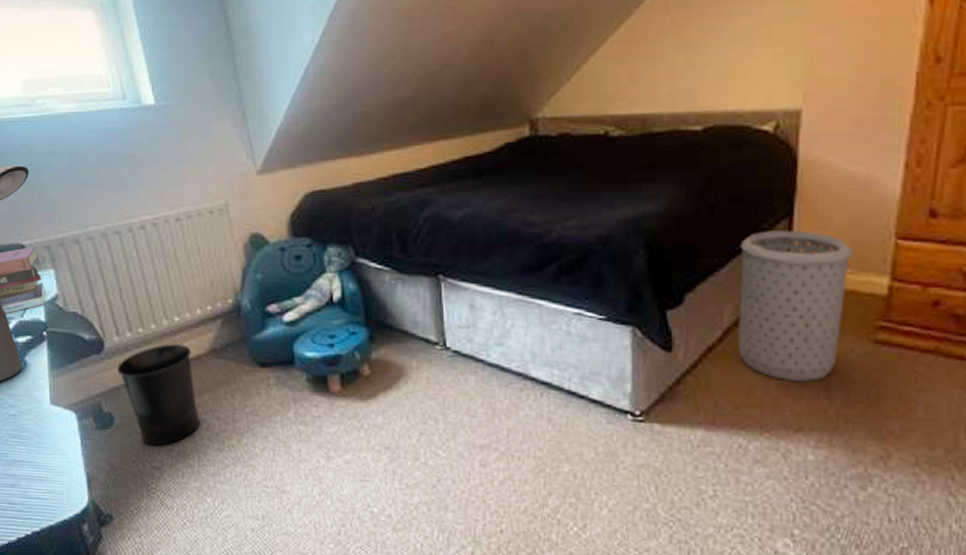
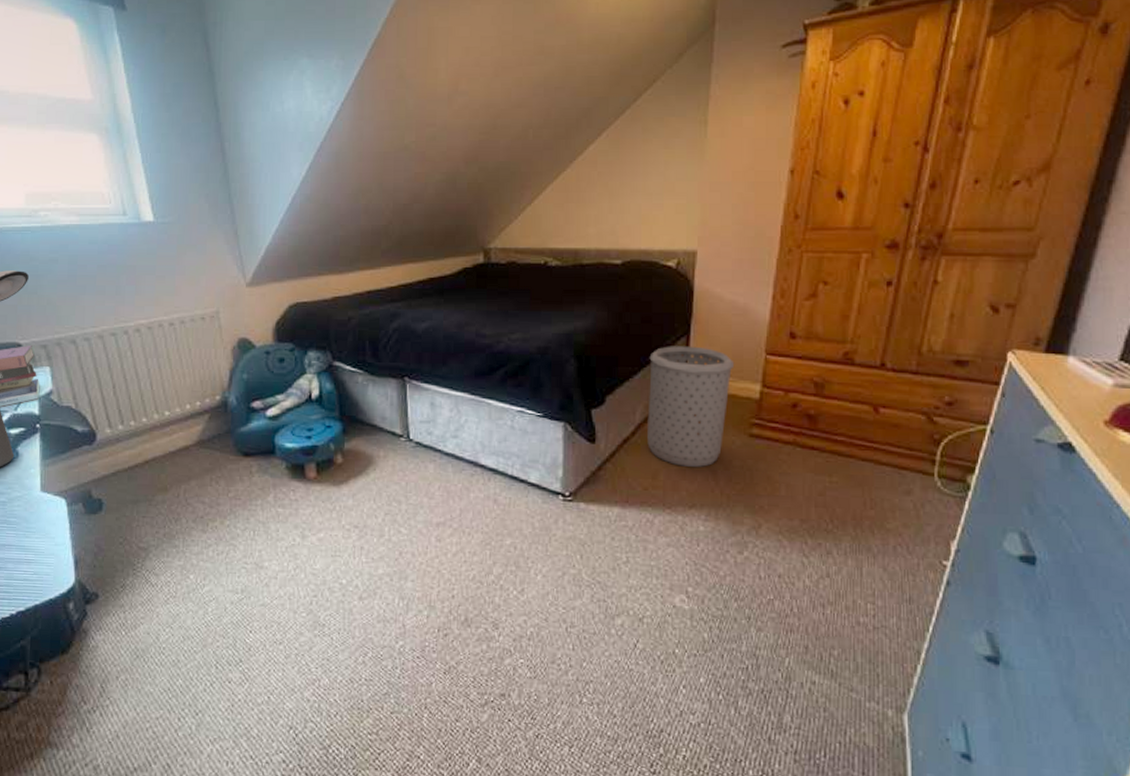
waste bin: present [117,344,200,447] -> none [108,436,186,529]

